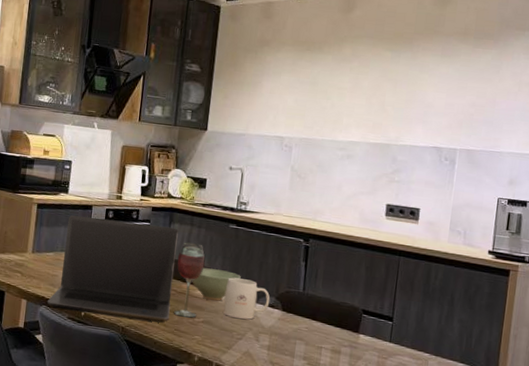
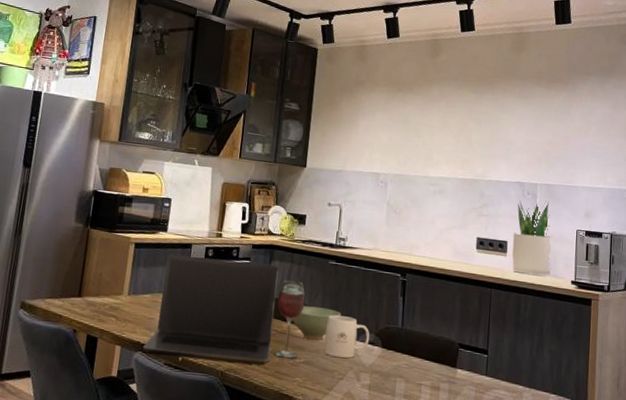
planter: none [424,166,470,245] -> present [512,200,552,276]

